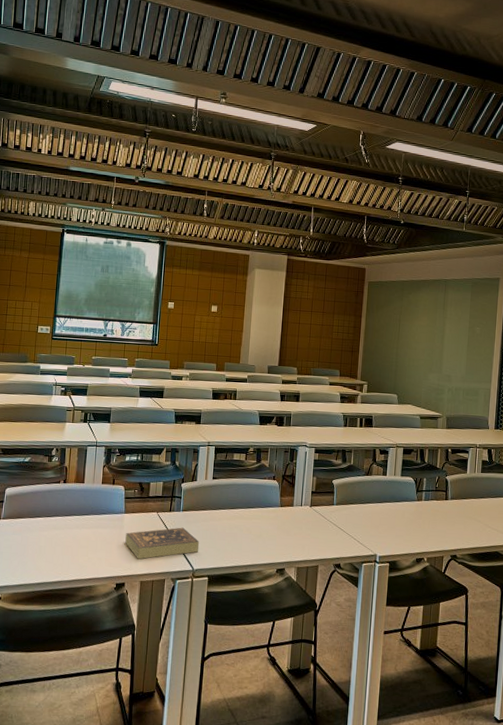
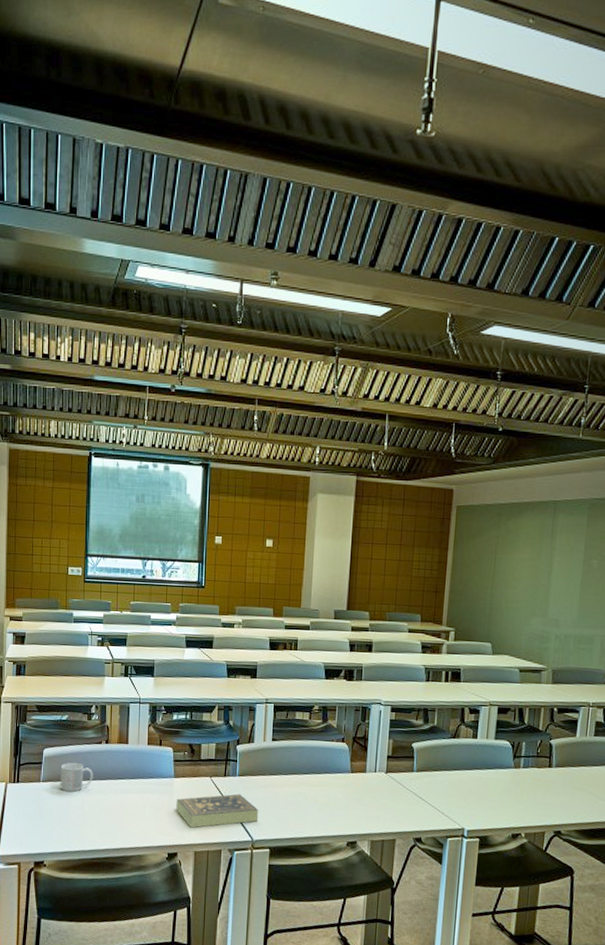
mug: none [19,501,51,528] -> present [60,763,93,792]

